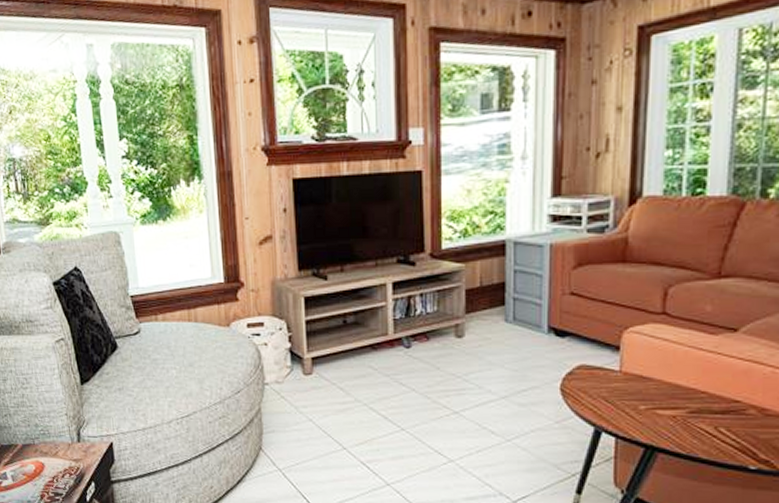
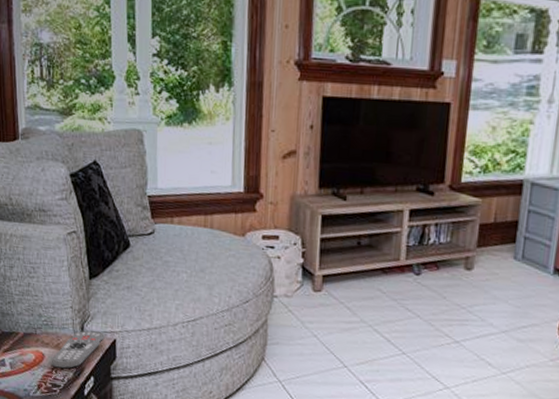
remote control: none [51,436,101,477] -> present [51,330,105,369]

